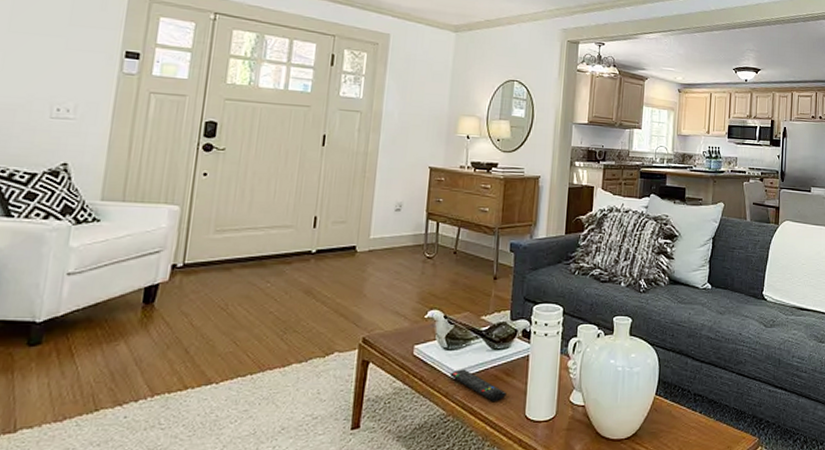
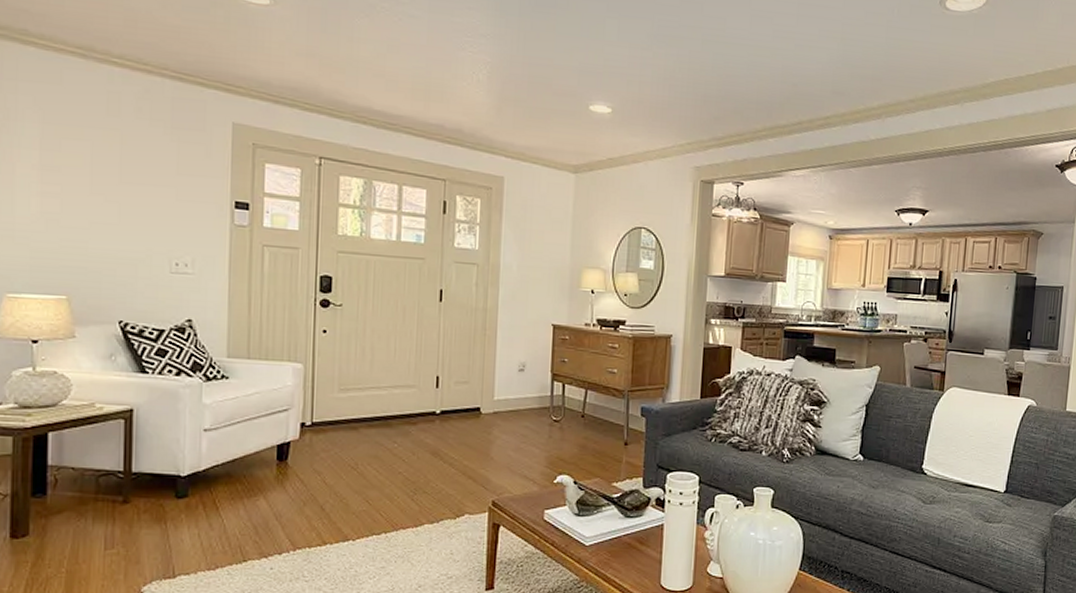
remote control: present [449,369,506,401] -> none [581,535,641,569]

